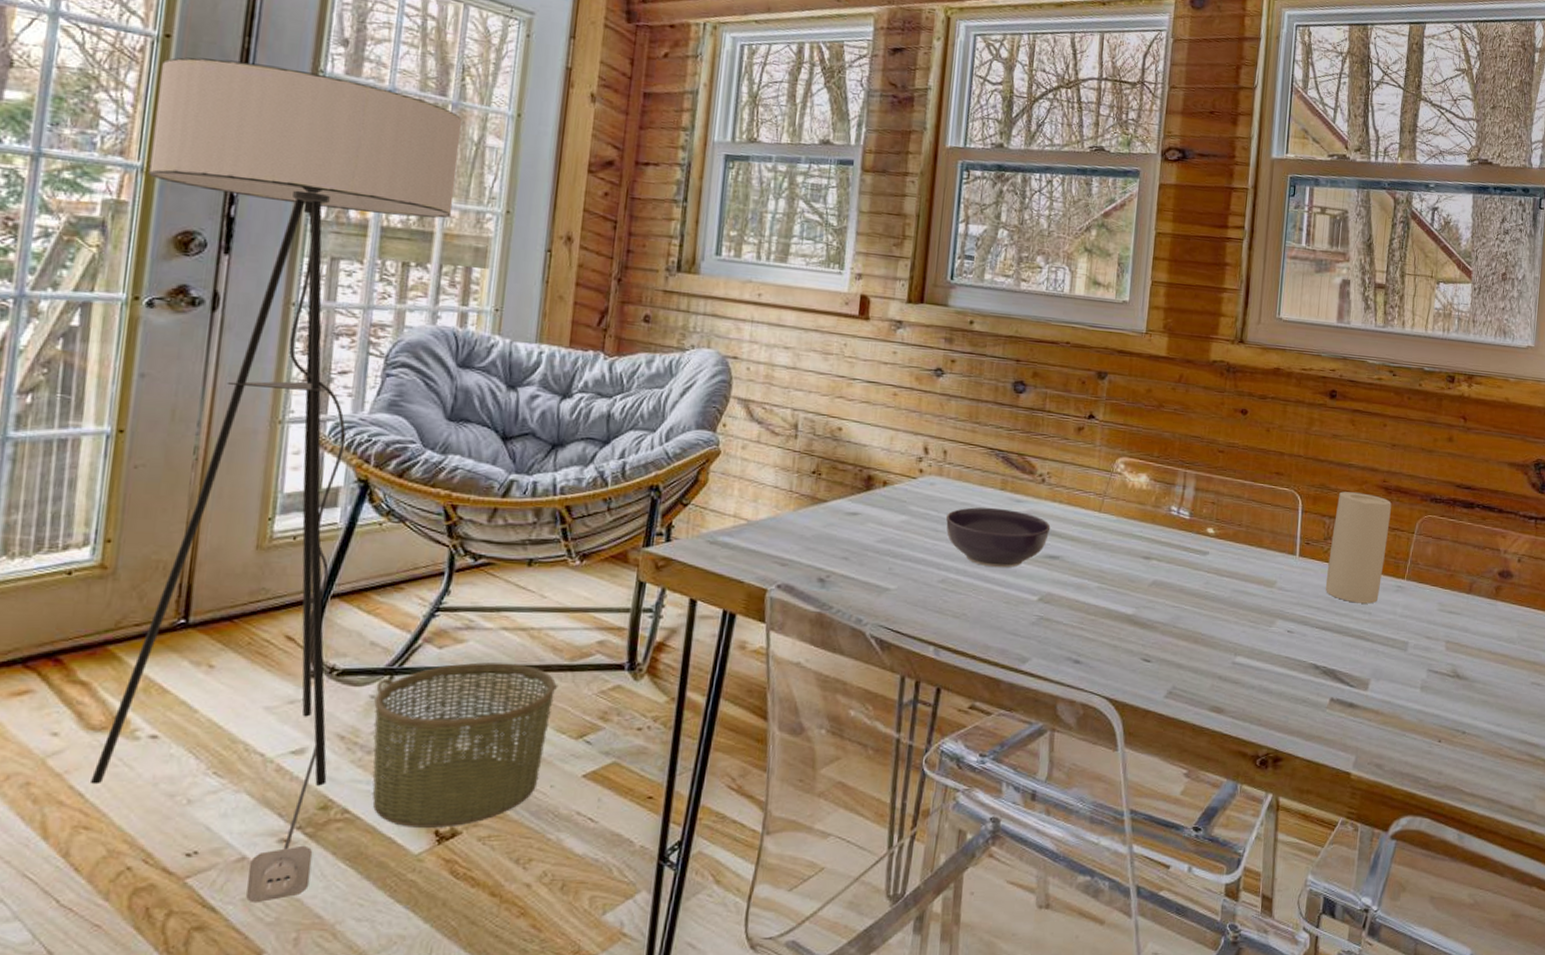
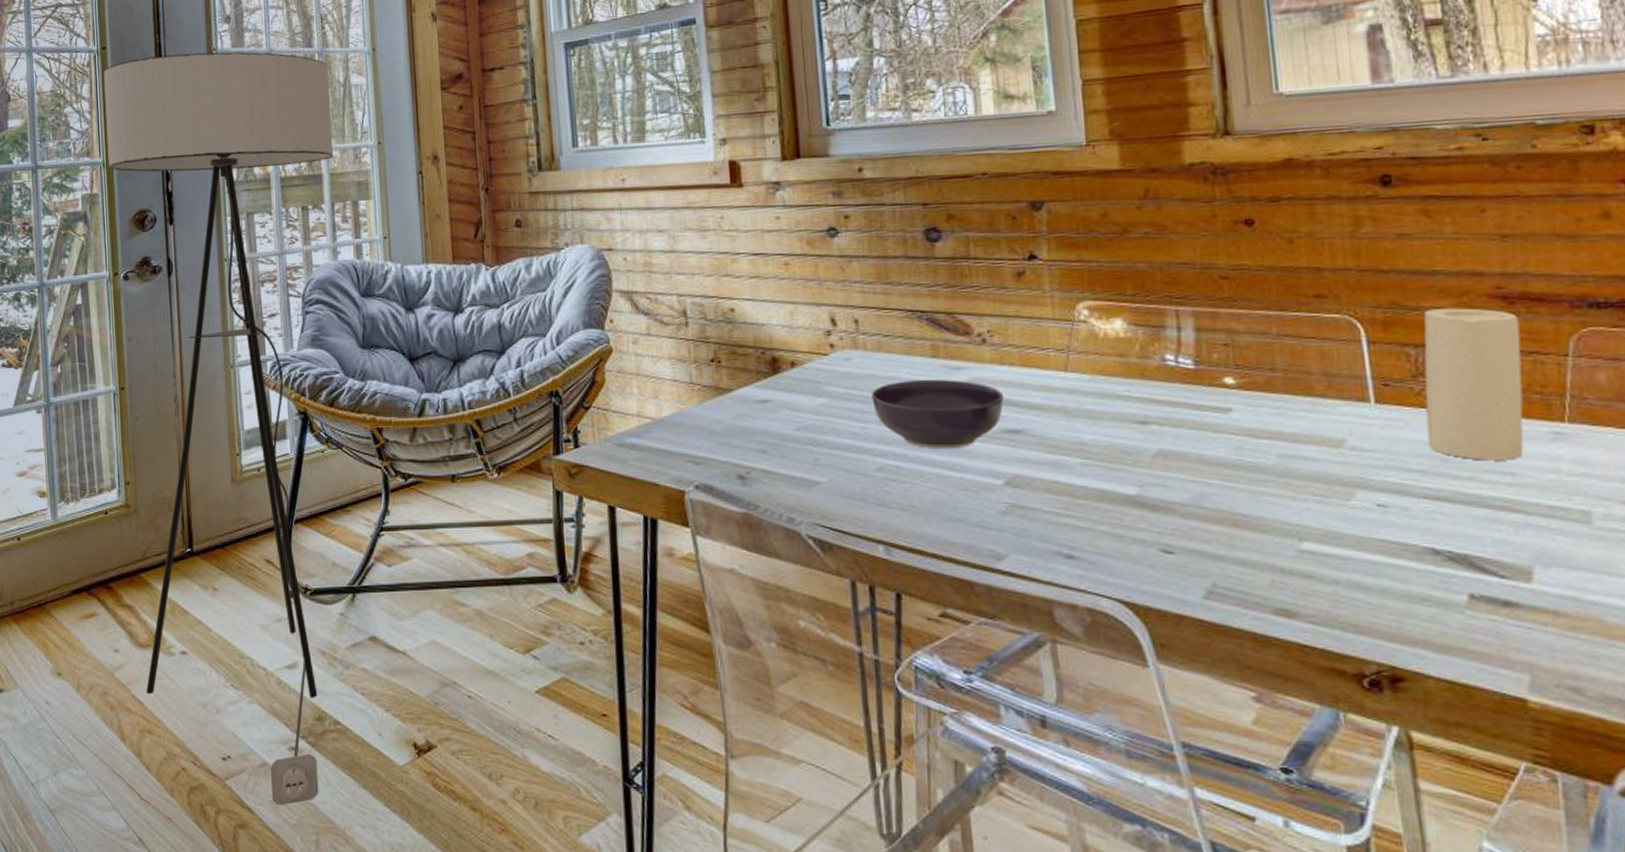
basket: present [372,662,559,828] -> none [343,579,499,741]

